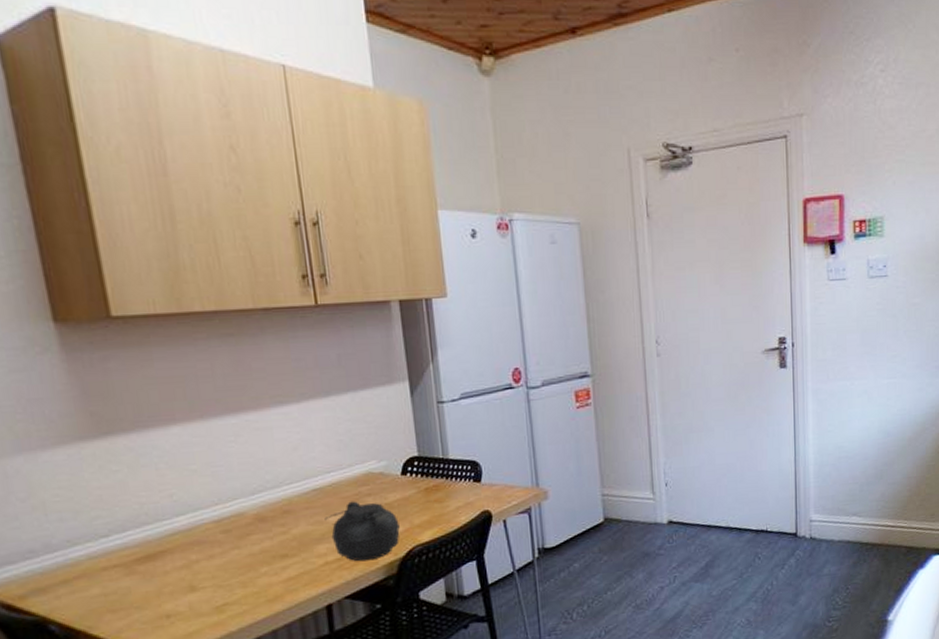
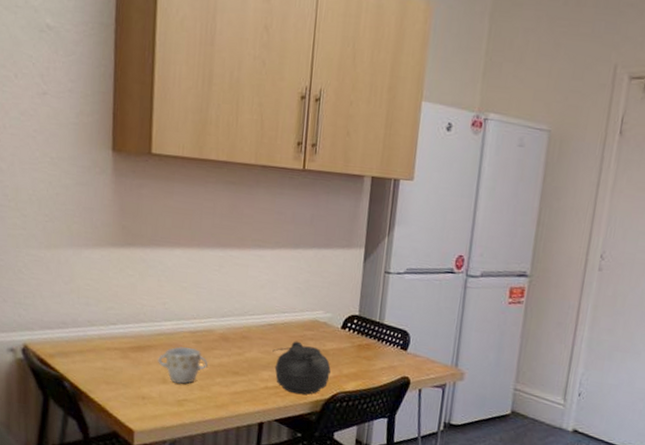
mug: none [176,540,247,588] -> present [157,346,209,384]

